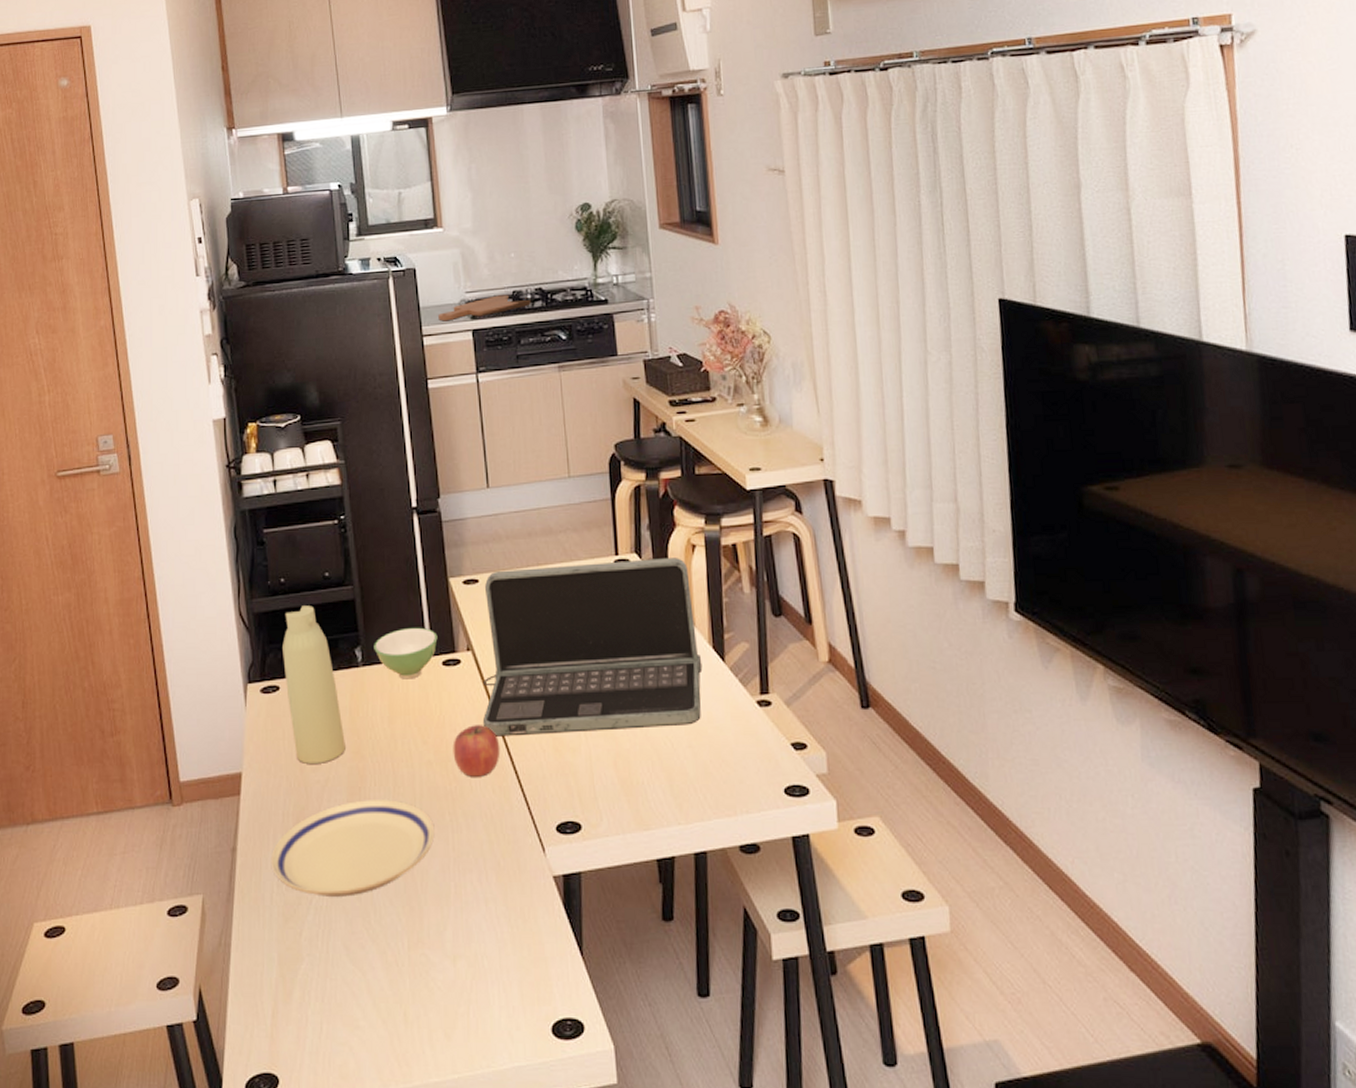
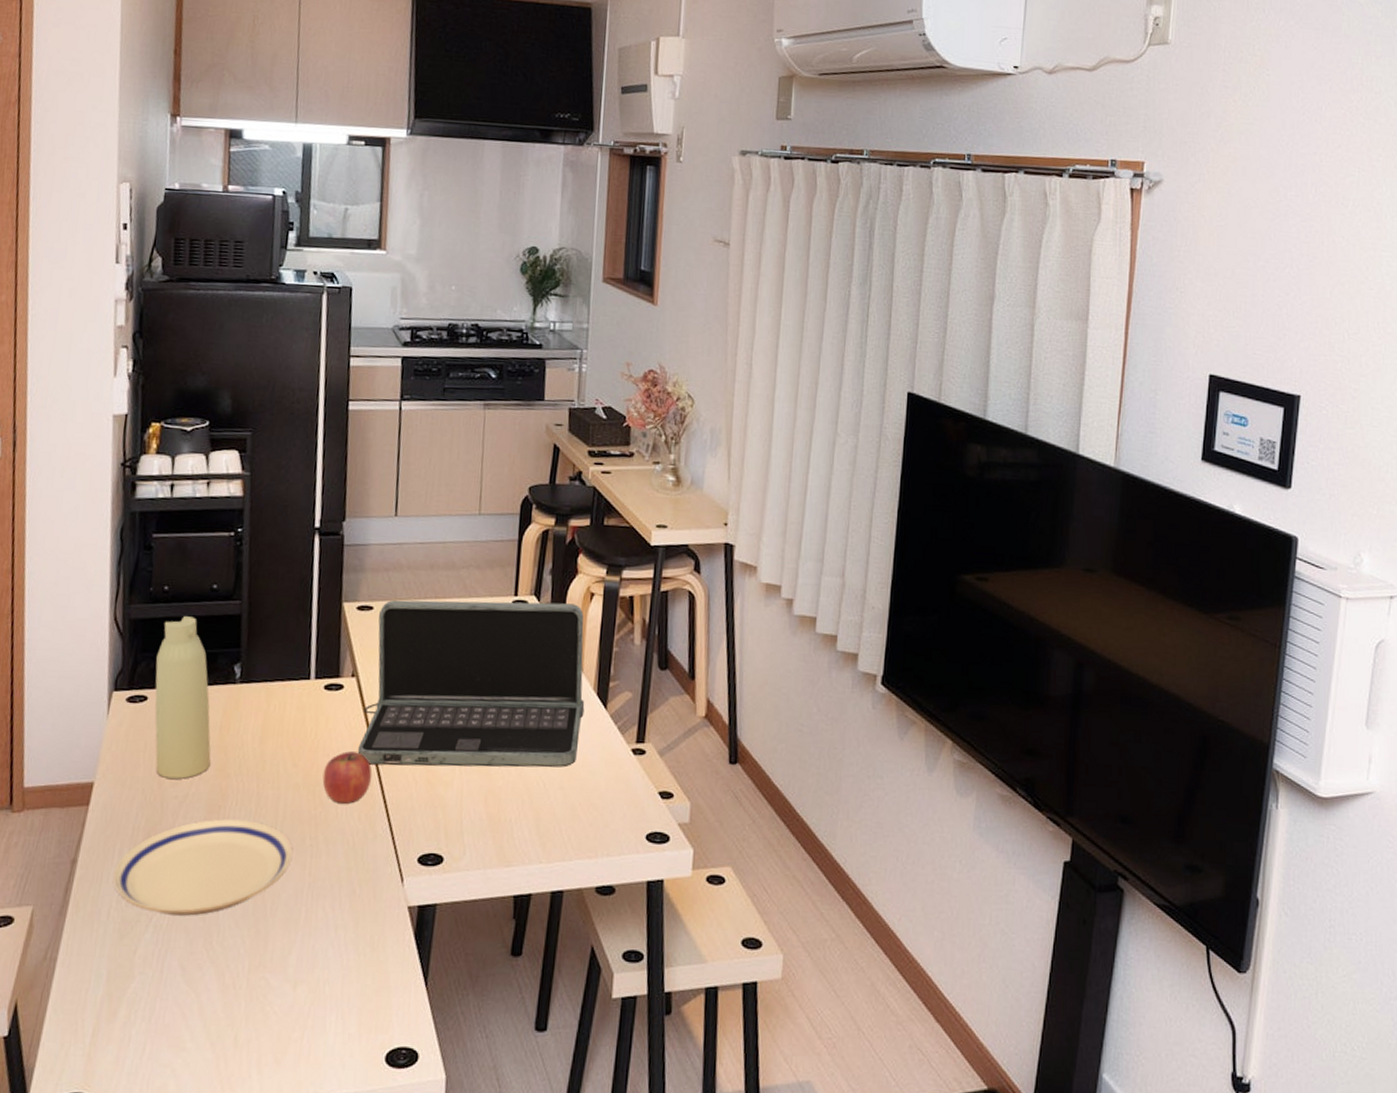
bowl: present [374,627,438,679] -> none [254,648,323,701]
cutting board: present [438,295,531,322] -> none [369,325,465,345]

